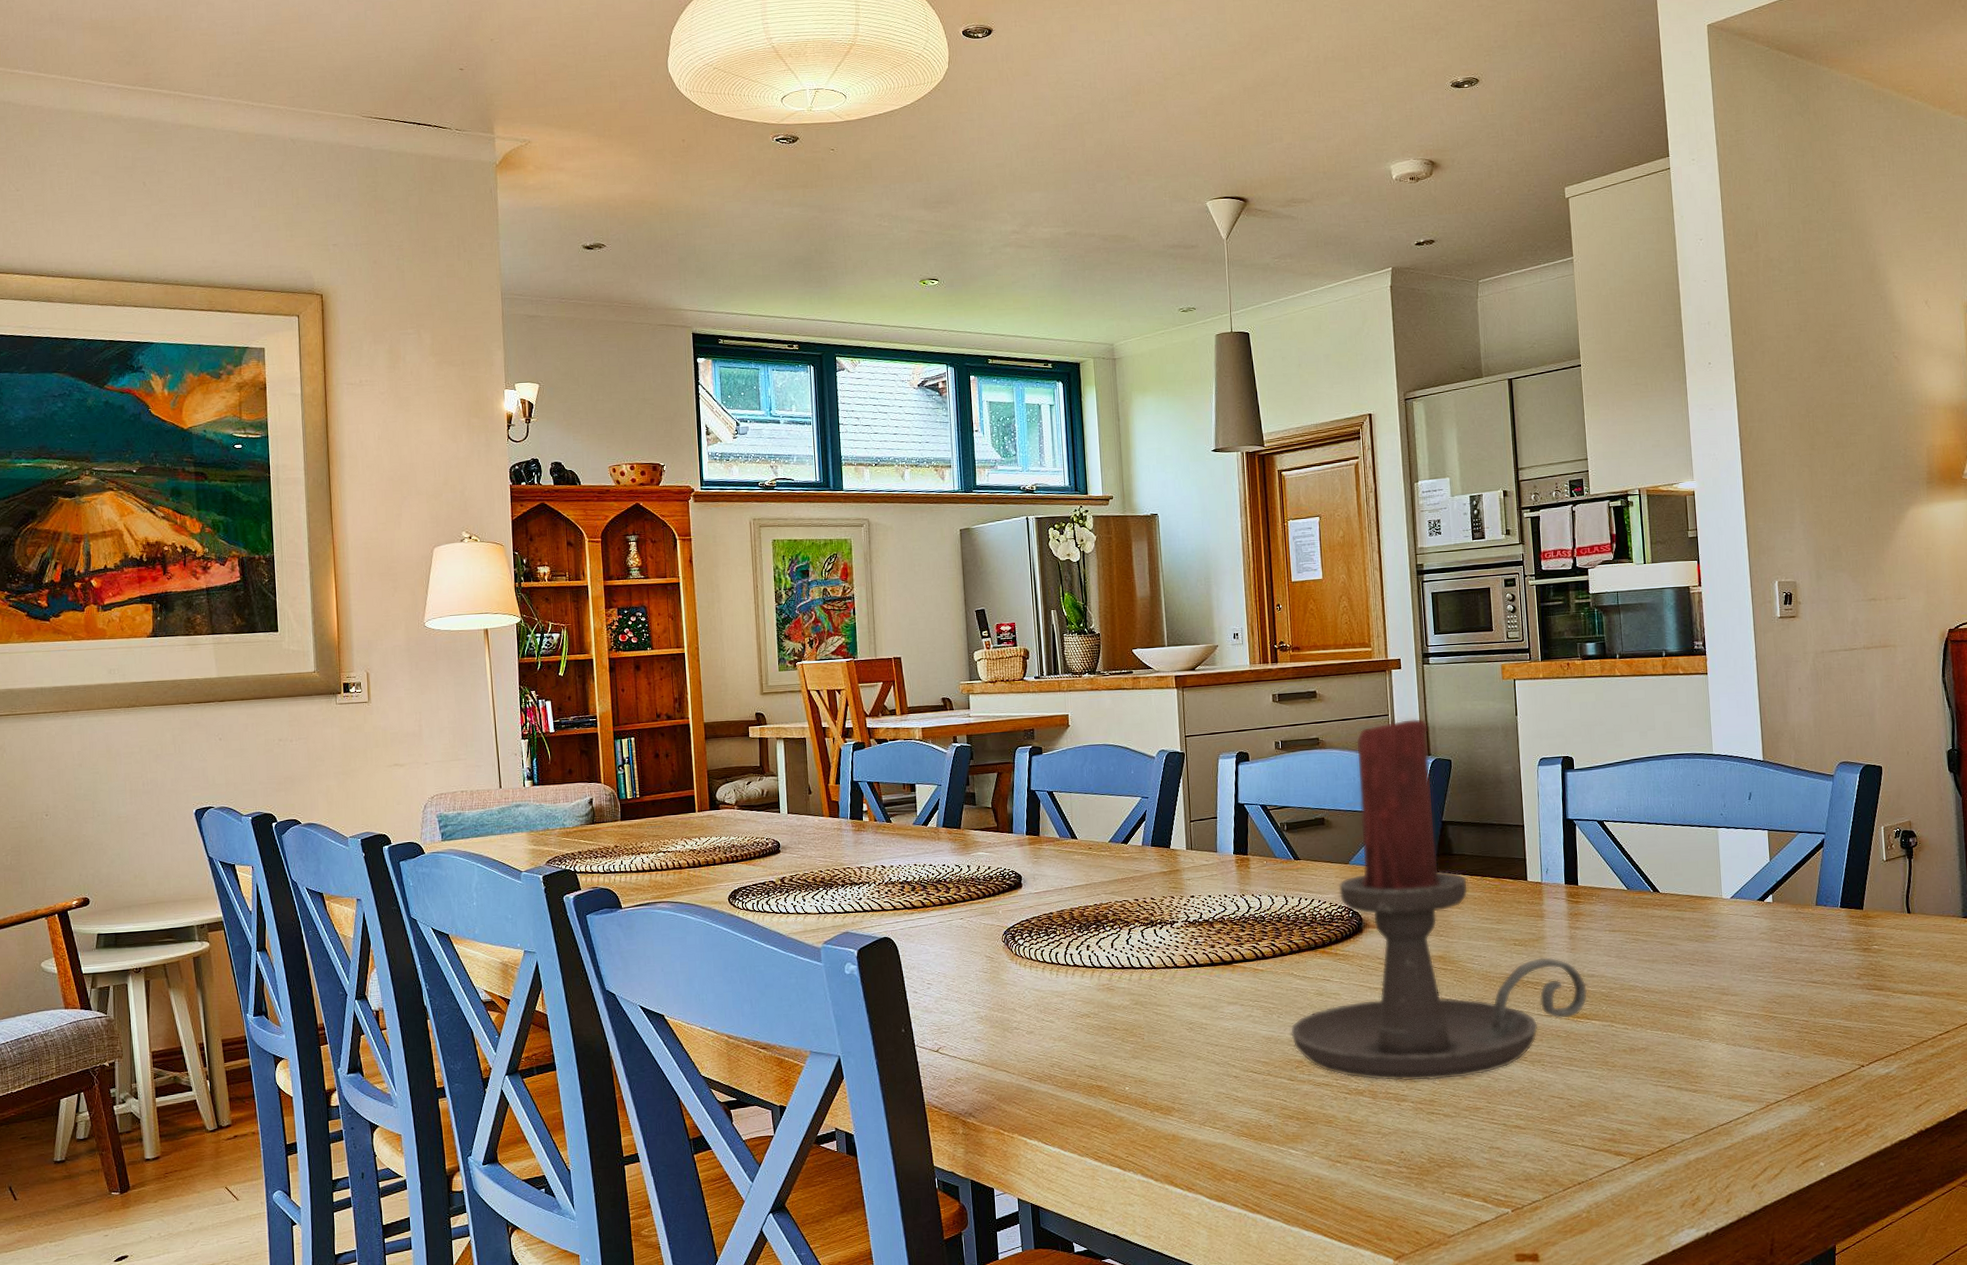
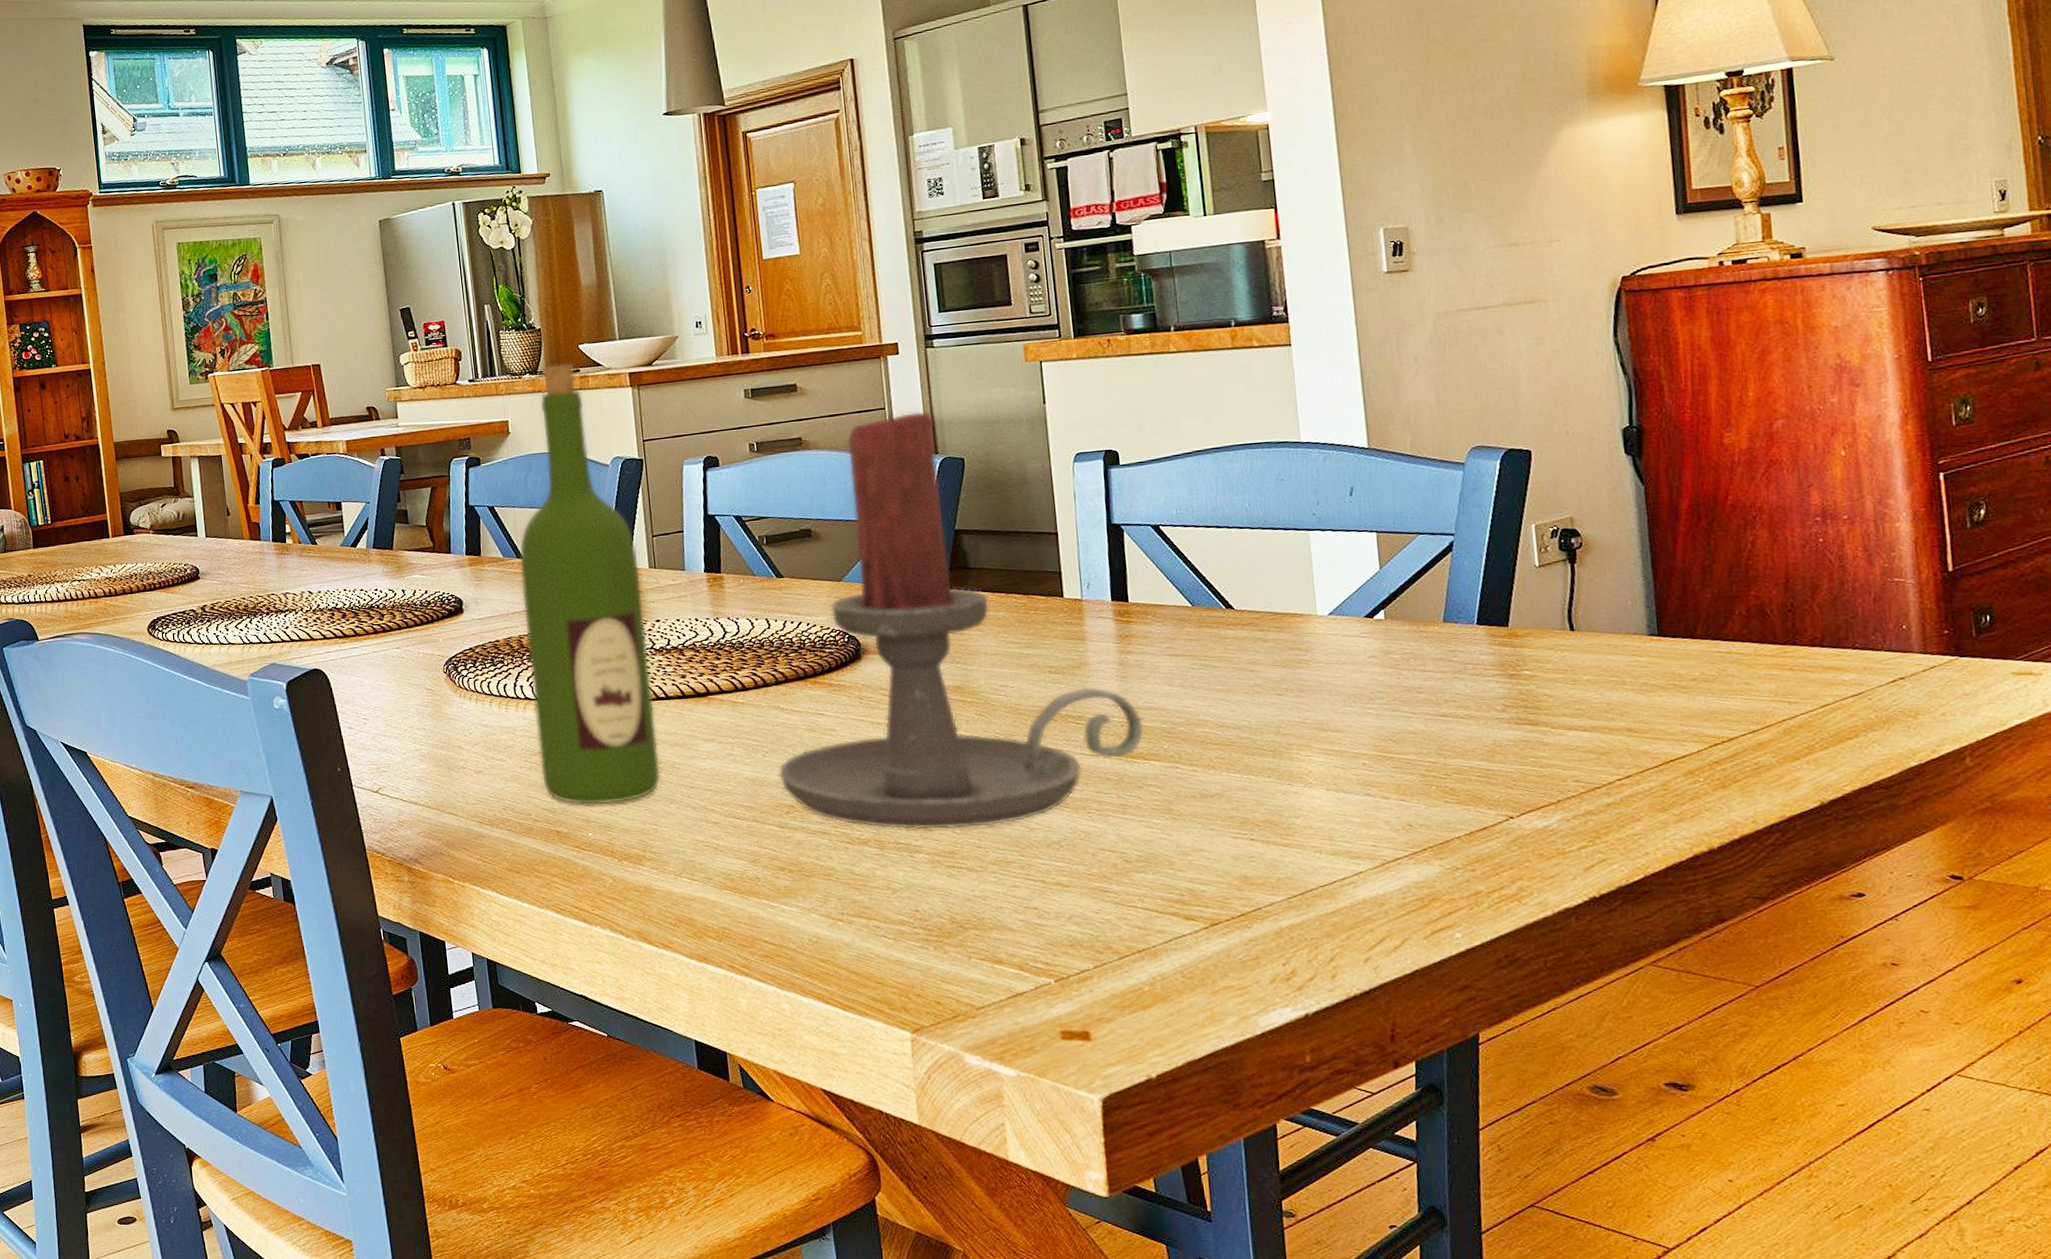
wine bottle: none [1073,665,1191,1062] -> present [518,362,662,806]

